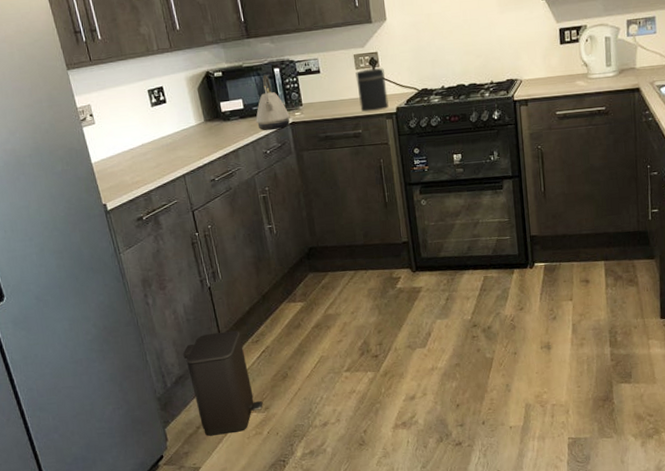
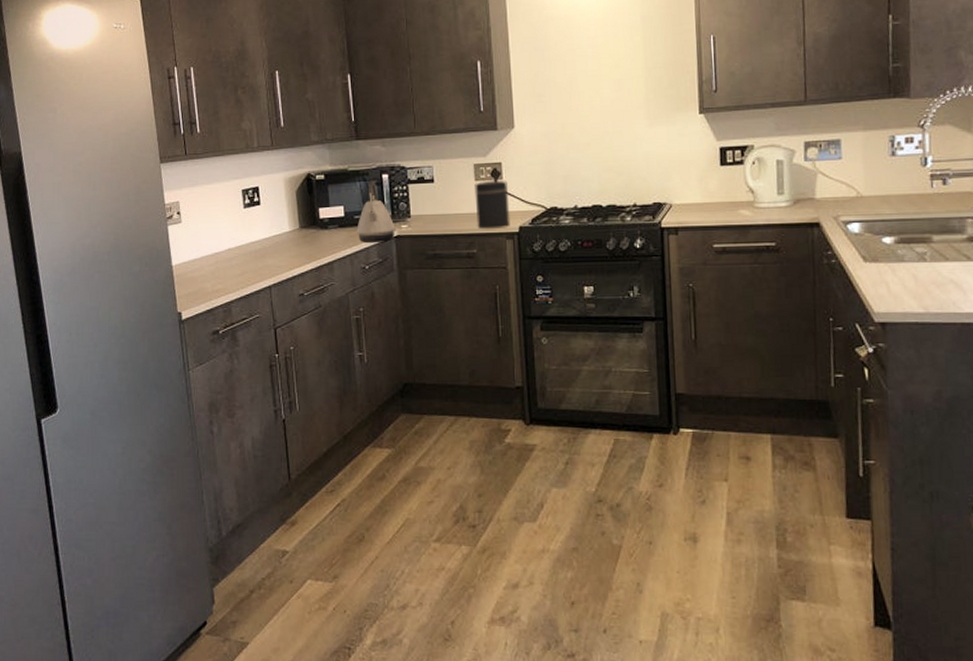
pedal bin: present [183,330,263,436] -> none [245,475,332,604]

